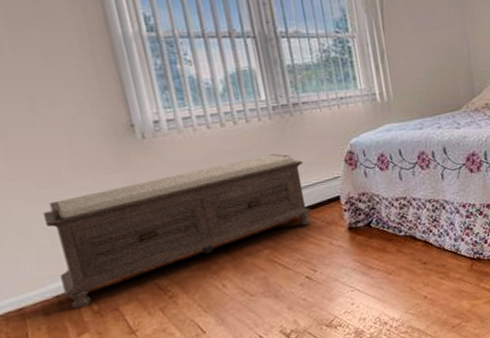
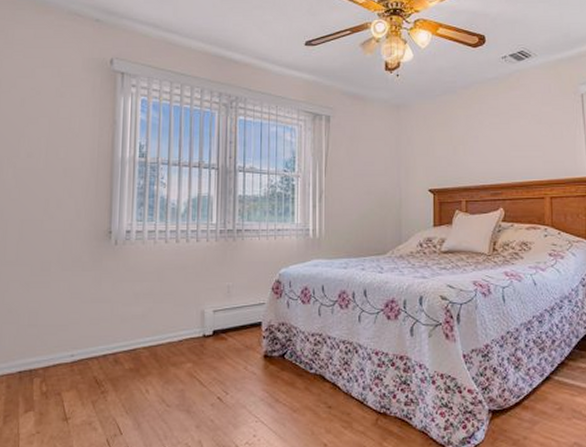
bench: present [42,154,312,309] -> none [26,273,236,387]

